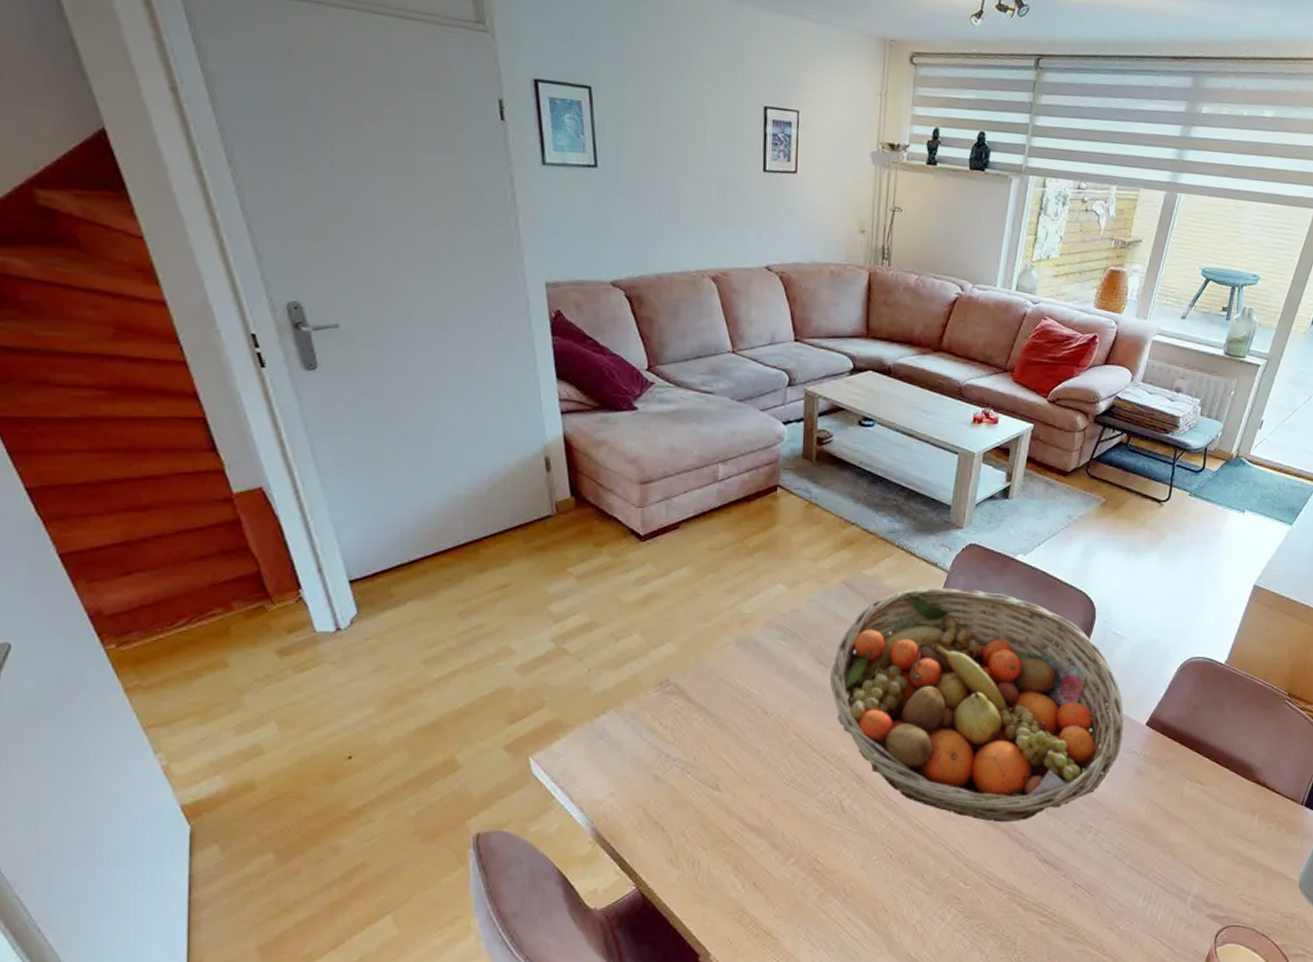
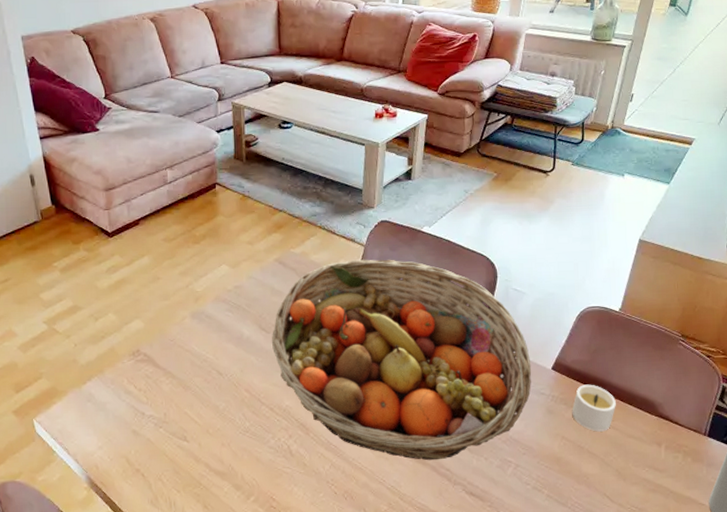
candle: none [1163,743,1212,797] -> present [572,384,616,432]

